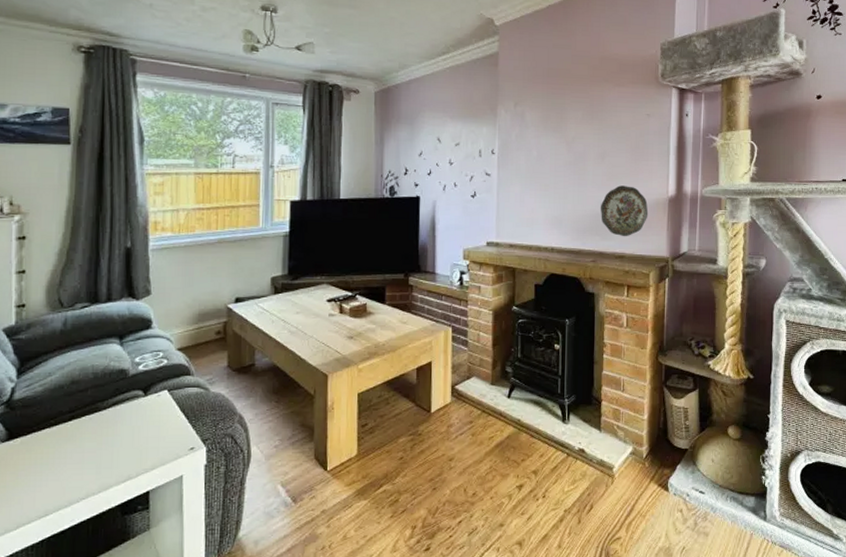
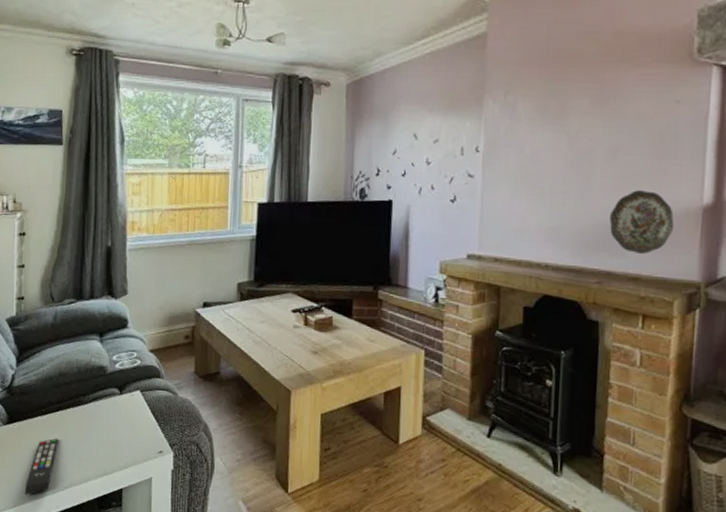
remote control: none [31,448,72,514] -> present [25,438,58,495]

